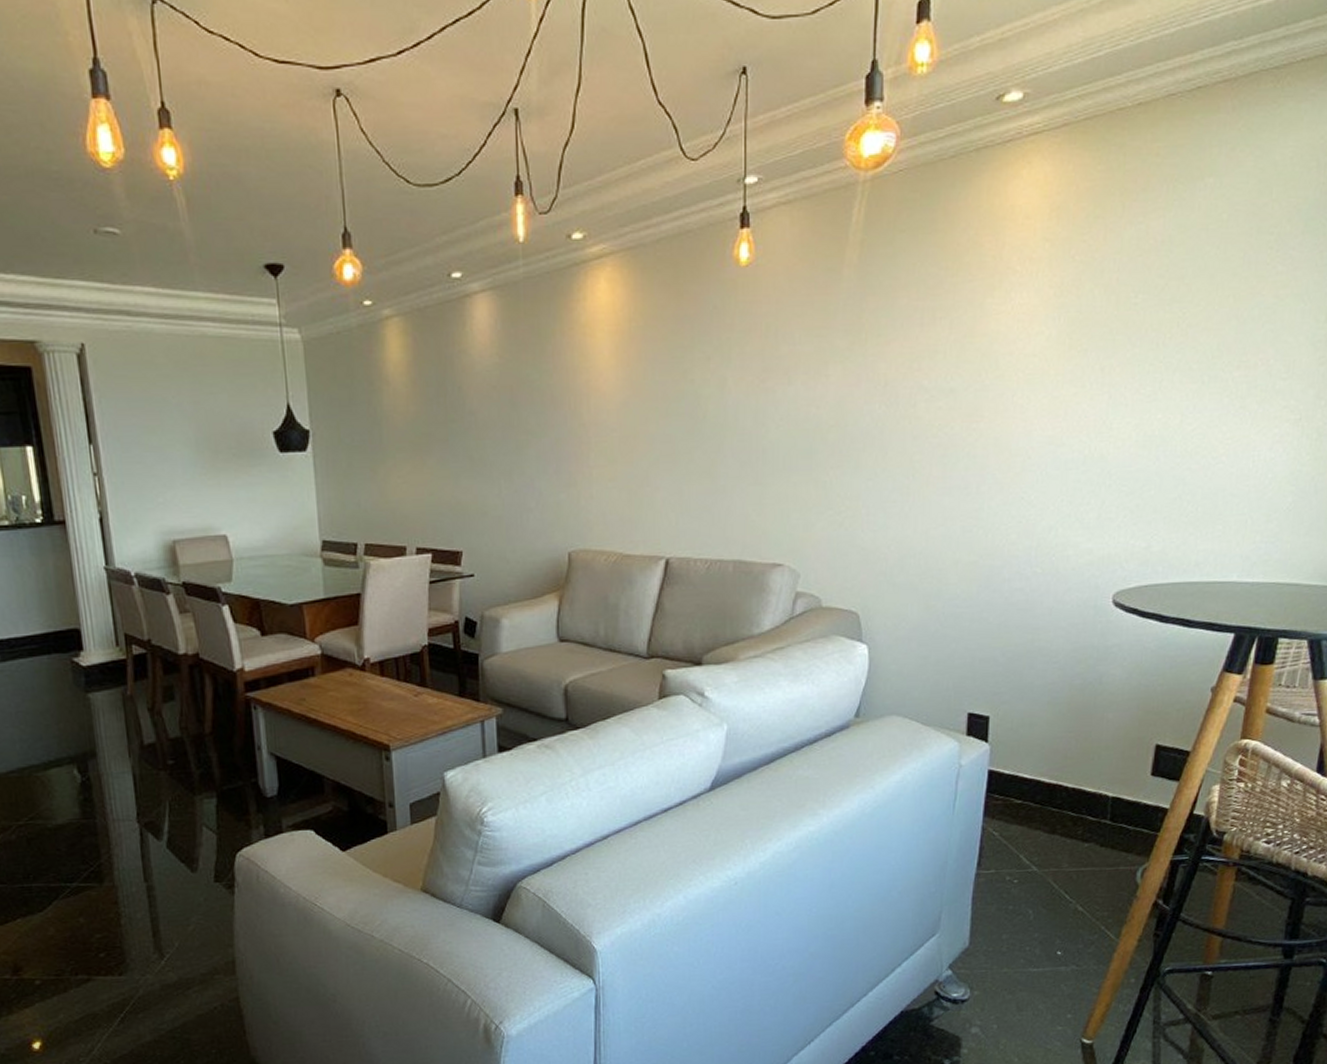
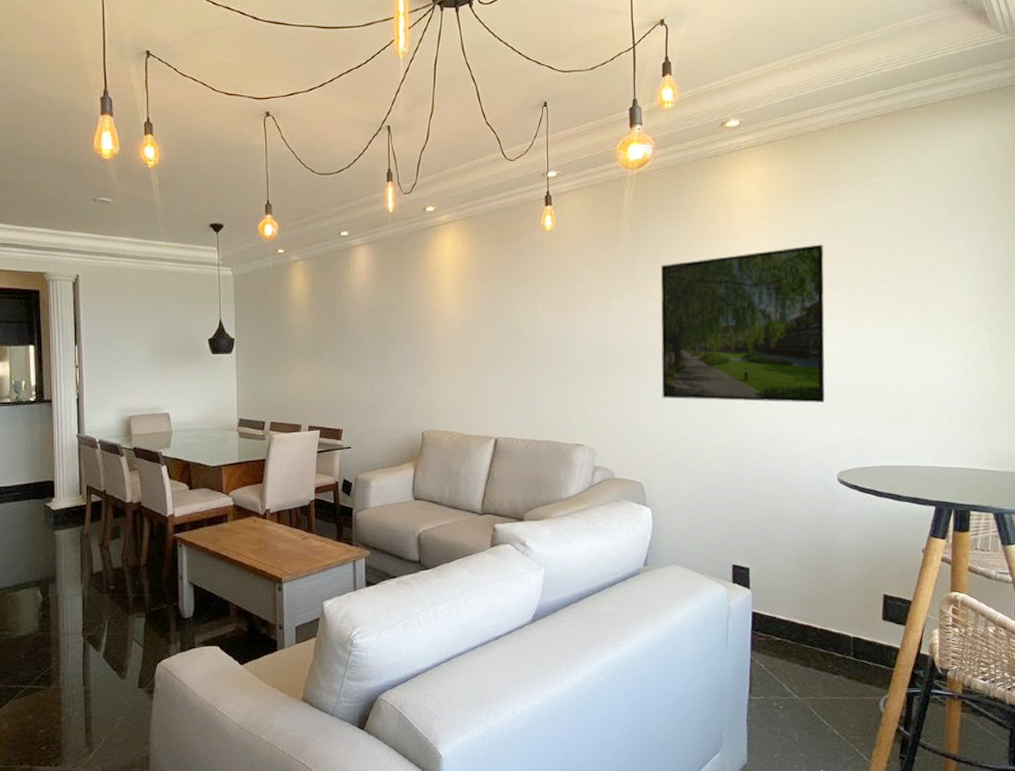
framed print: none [890,278,1125,502] -> present [660,244,825,403]

